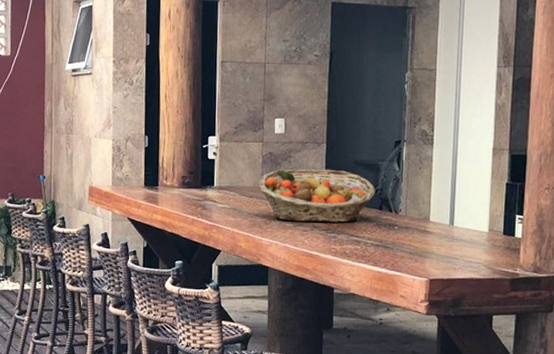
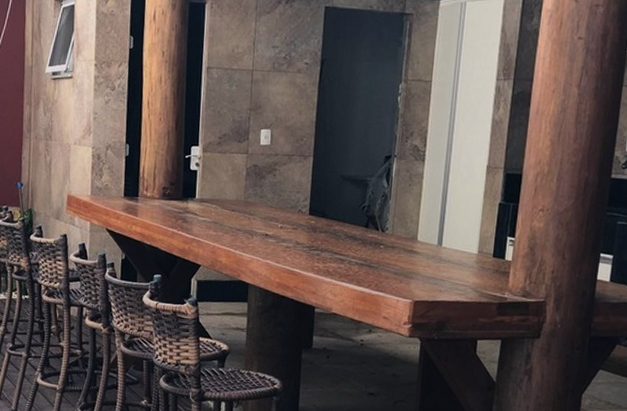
fruit basket: present [259,169,376,223] -> none [242,182,363,240]

